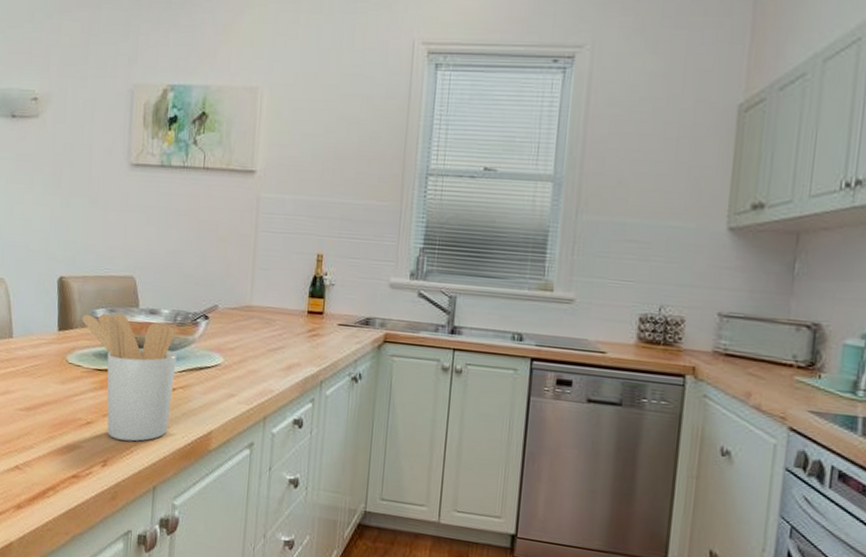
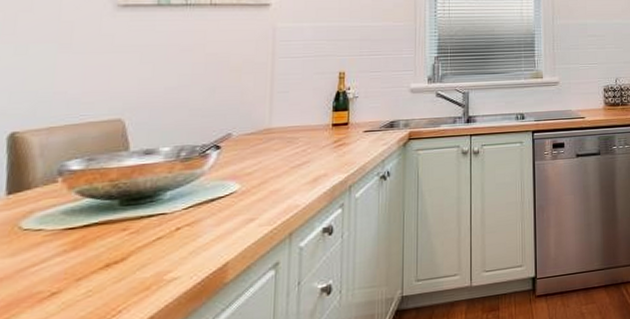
utensil holder: present [81,313,177,442] -> none [44,160,181,303]

